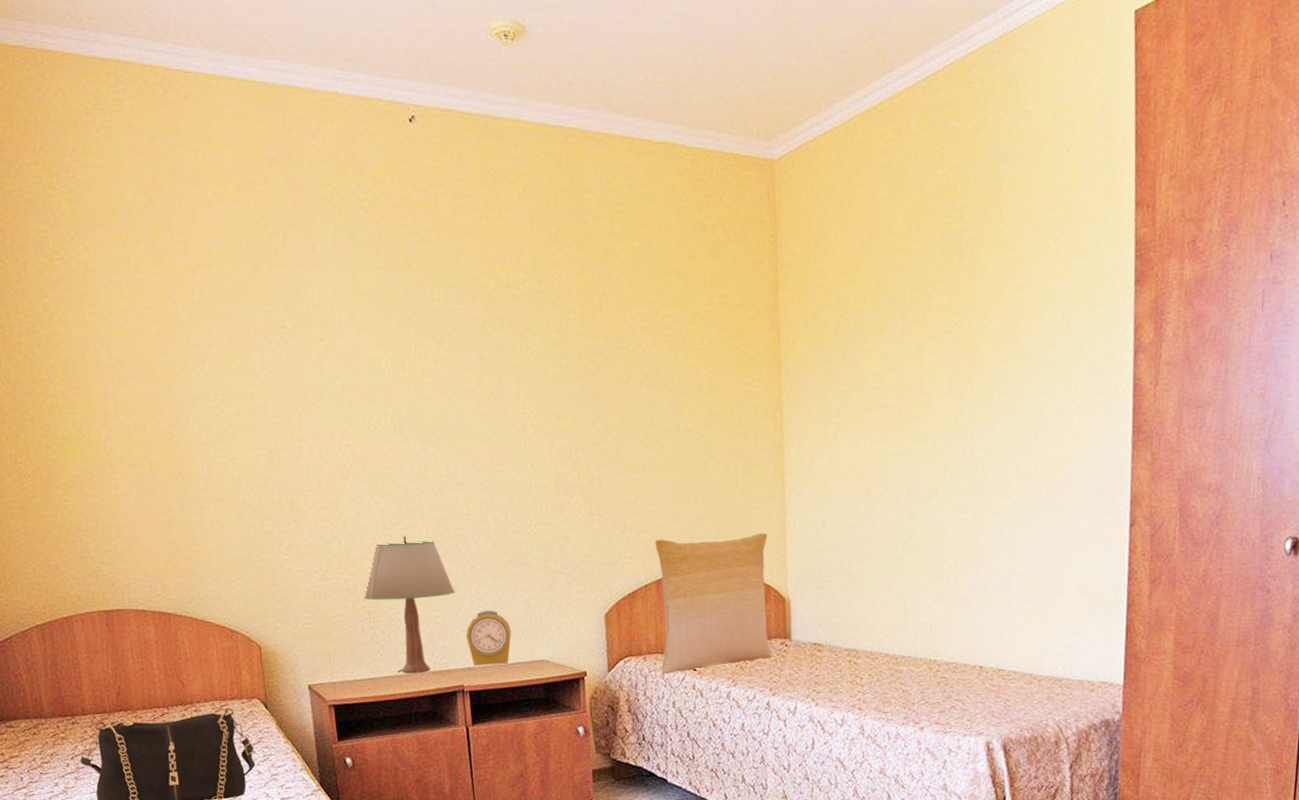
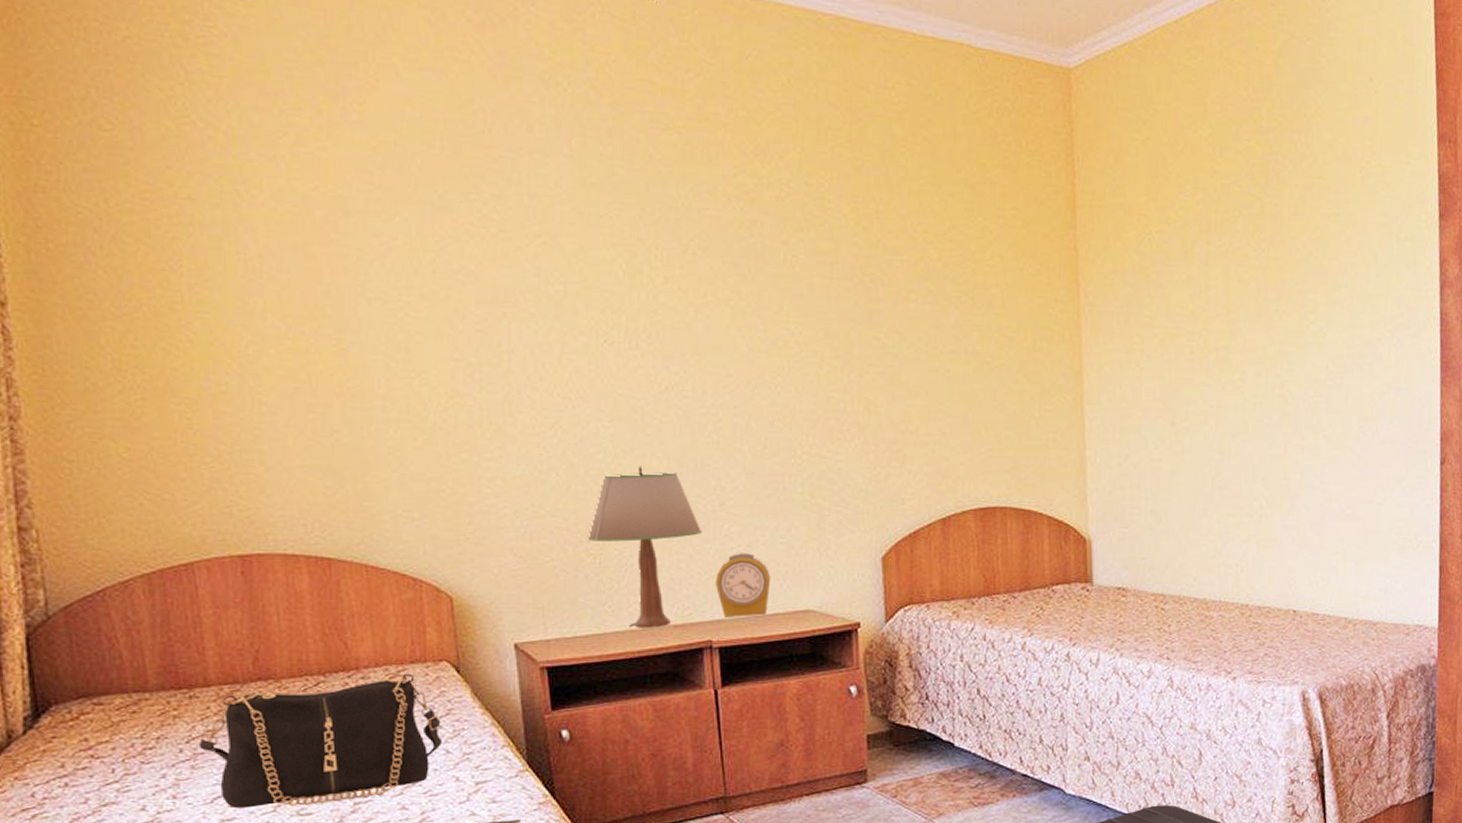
pillow: present [655,533,772,675] -> none [939,467,1072,625]

